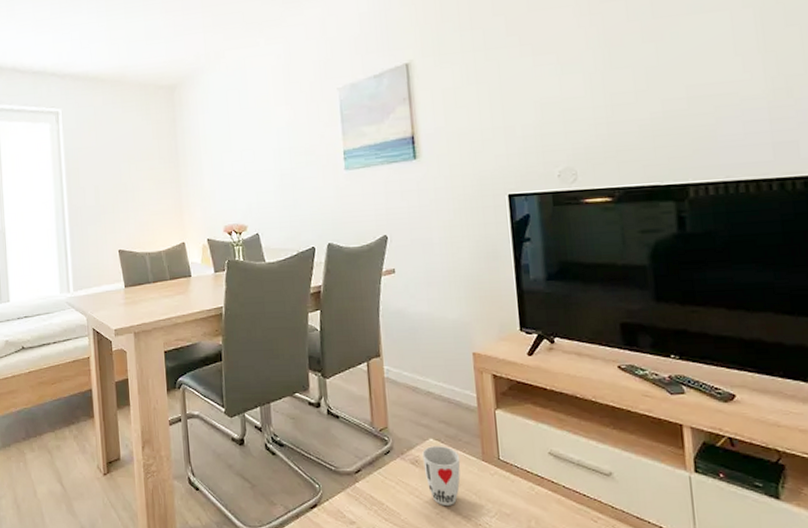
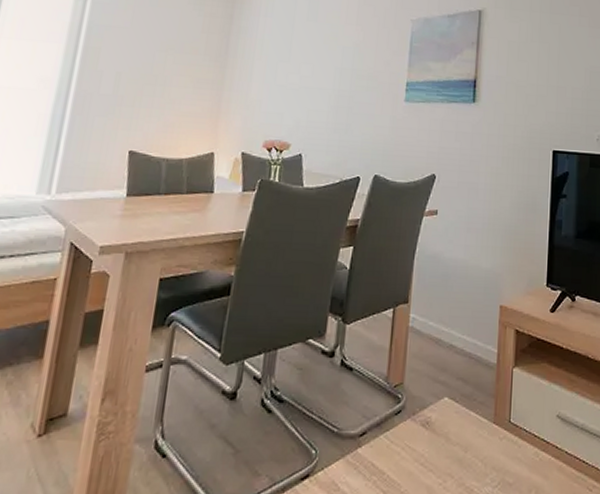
cup: present [422,446,461,505] -> none [433,406,472,474]

